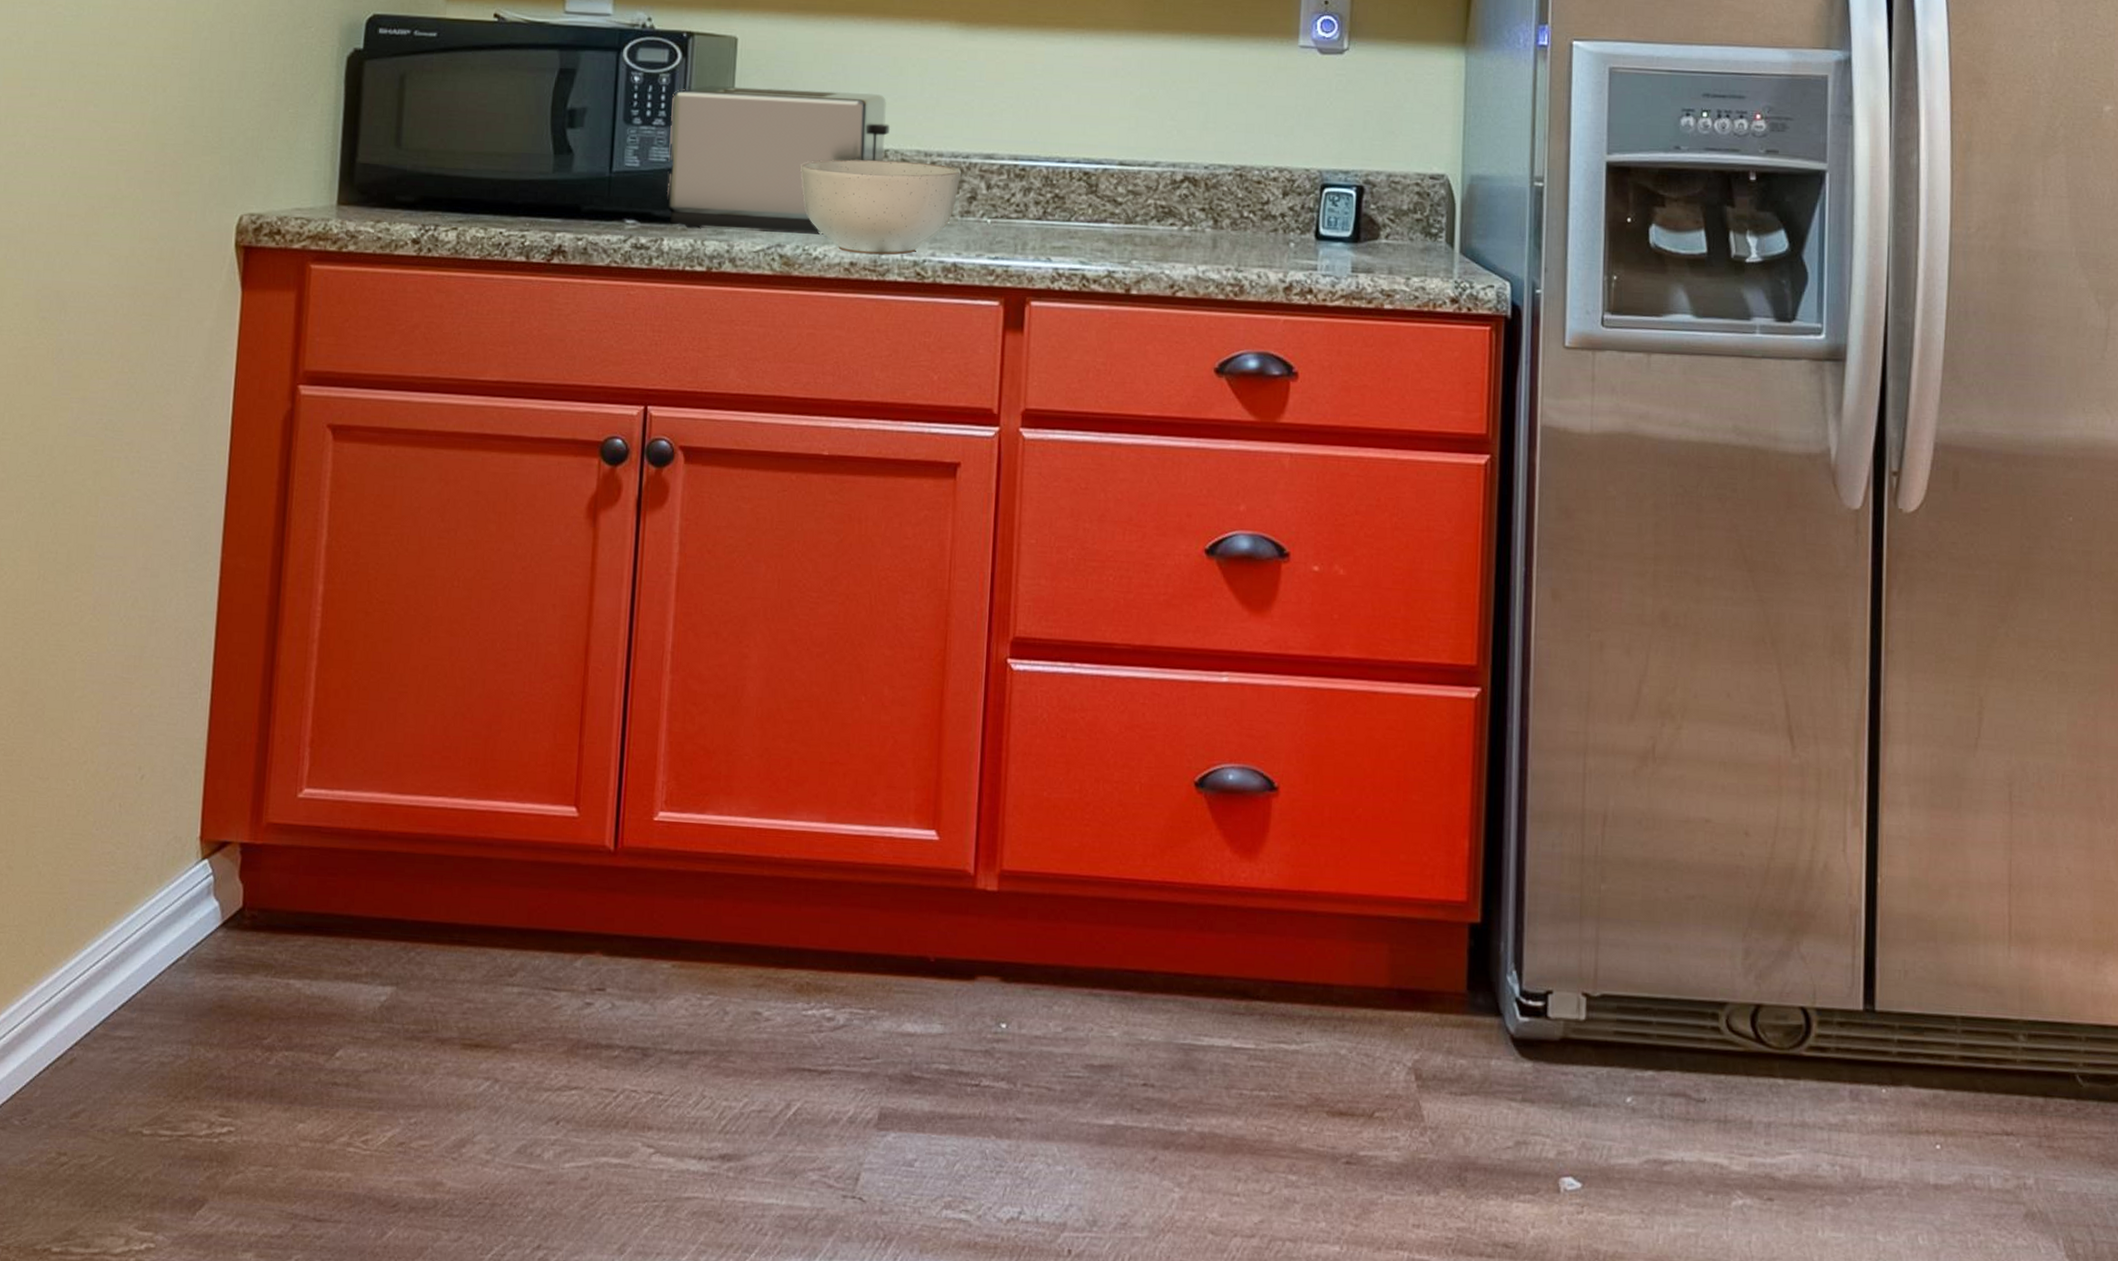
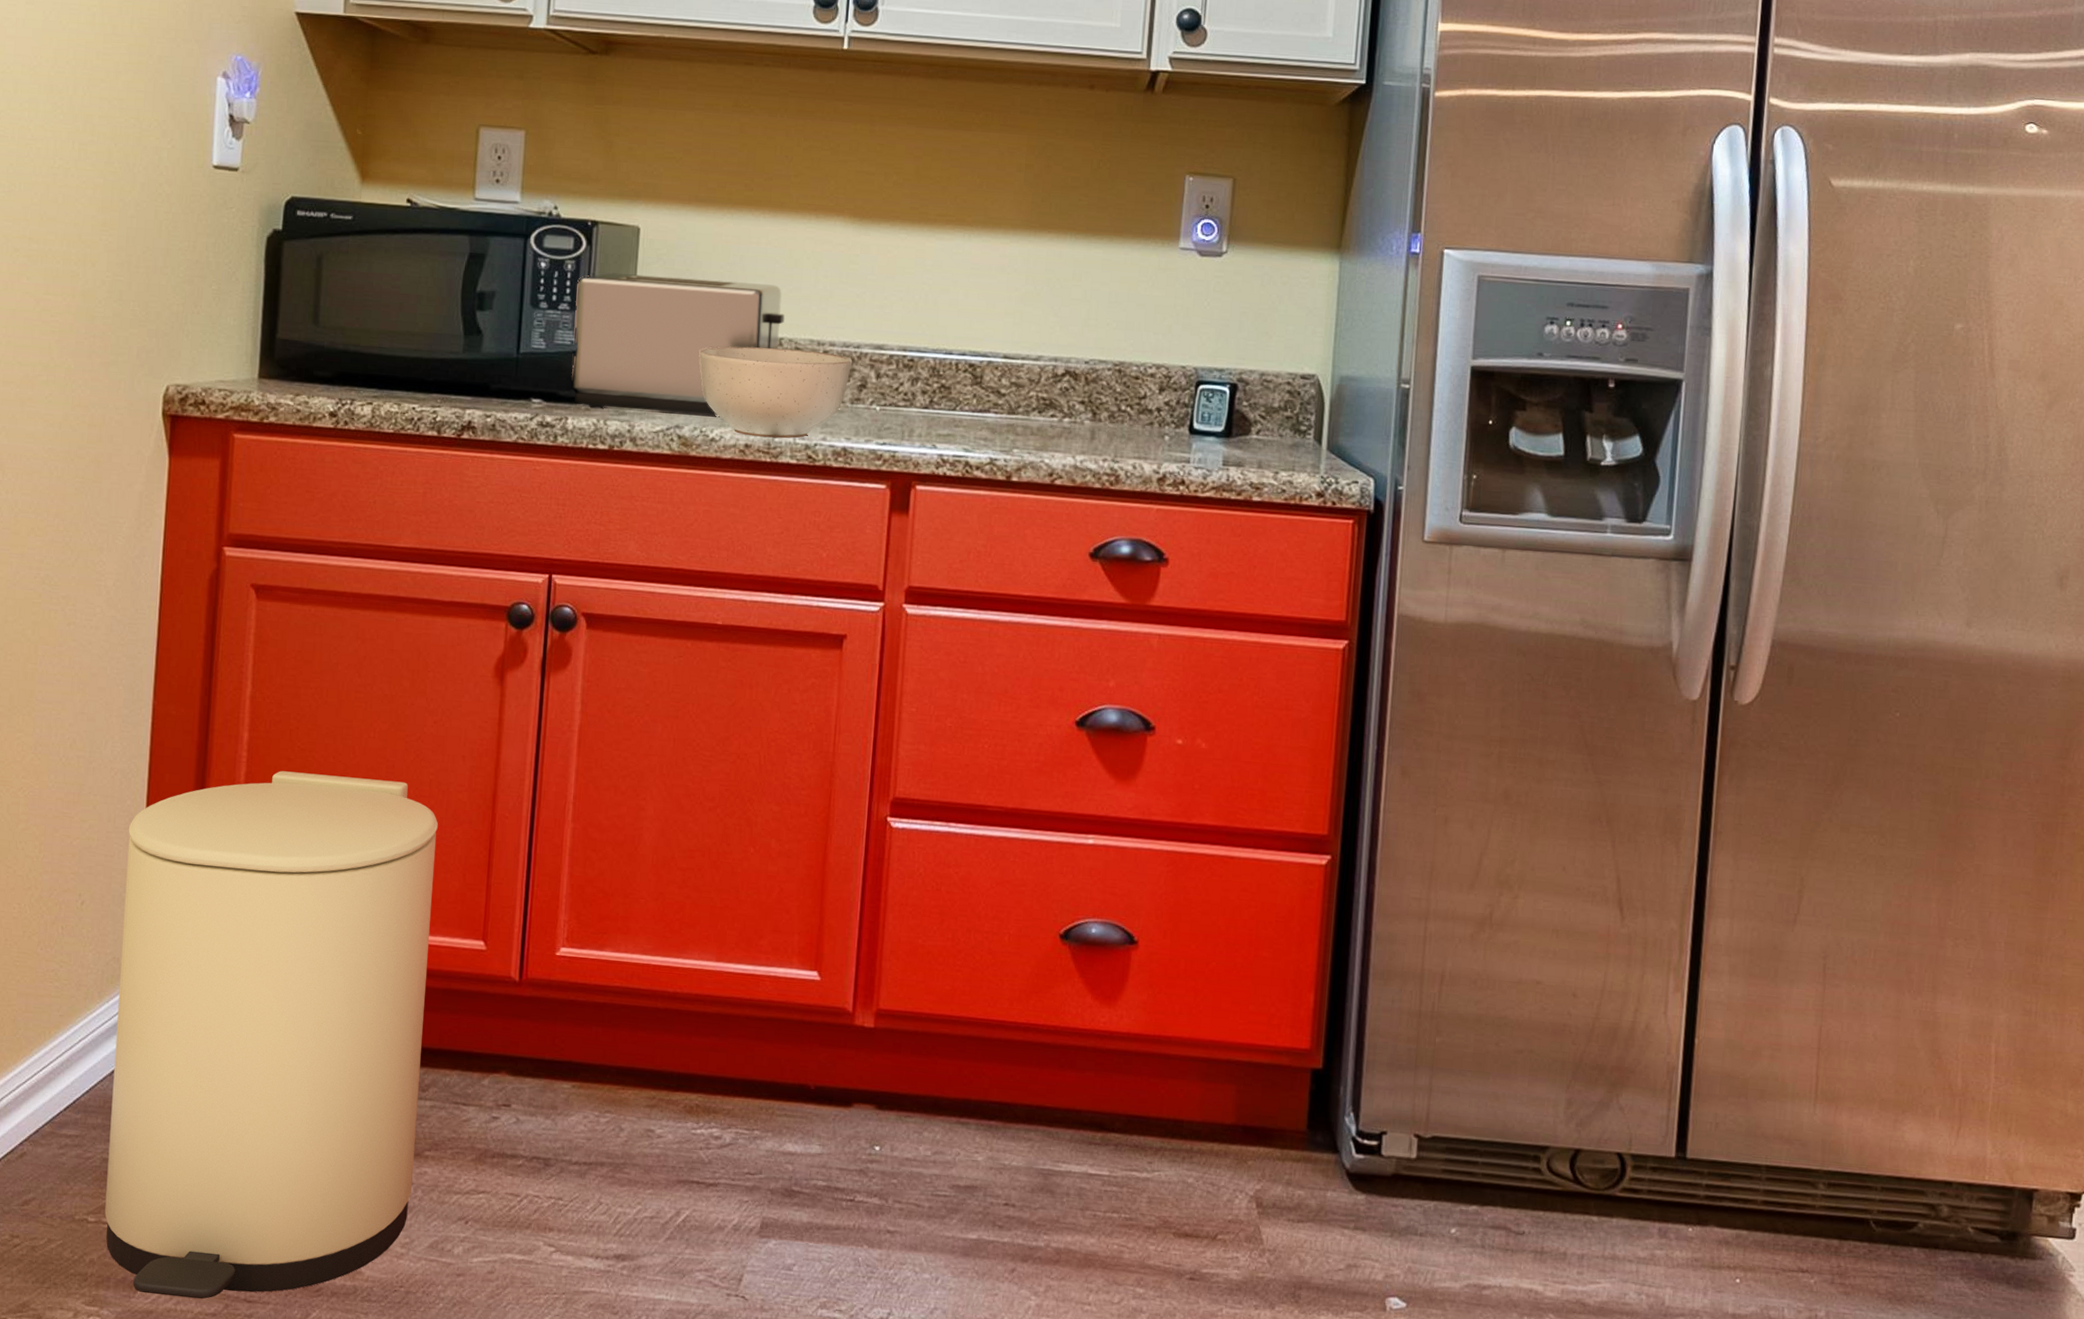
pedal bin: none [161,626,527,1220] -> present [104,771,438,1299]

